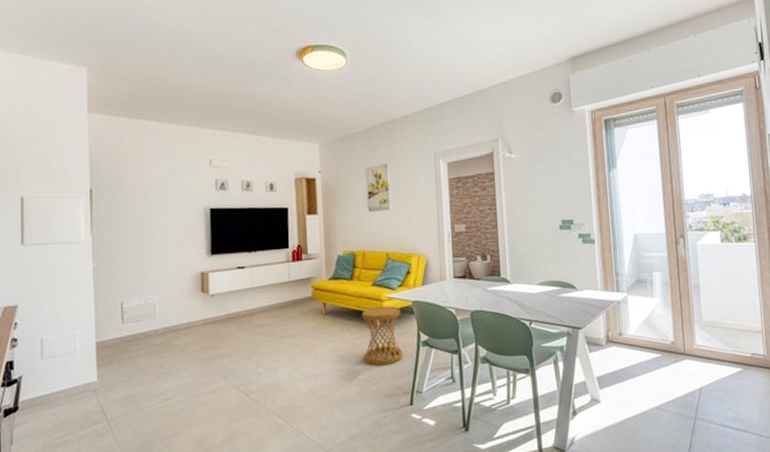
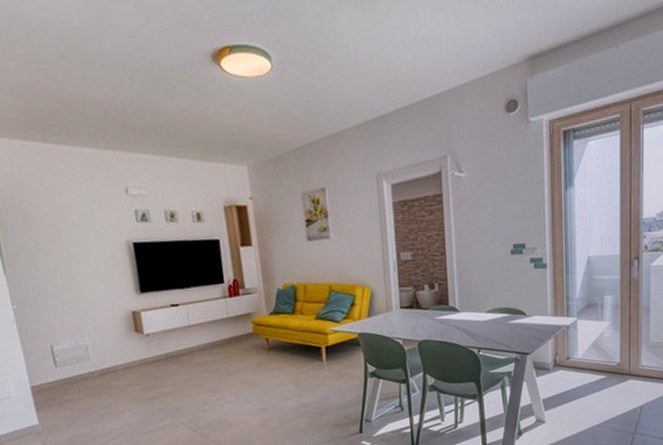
side table: present [361,306,404,366] -> none [306,339,351,398]

